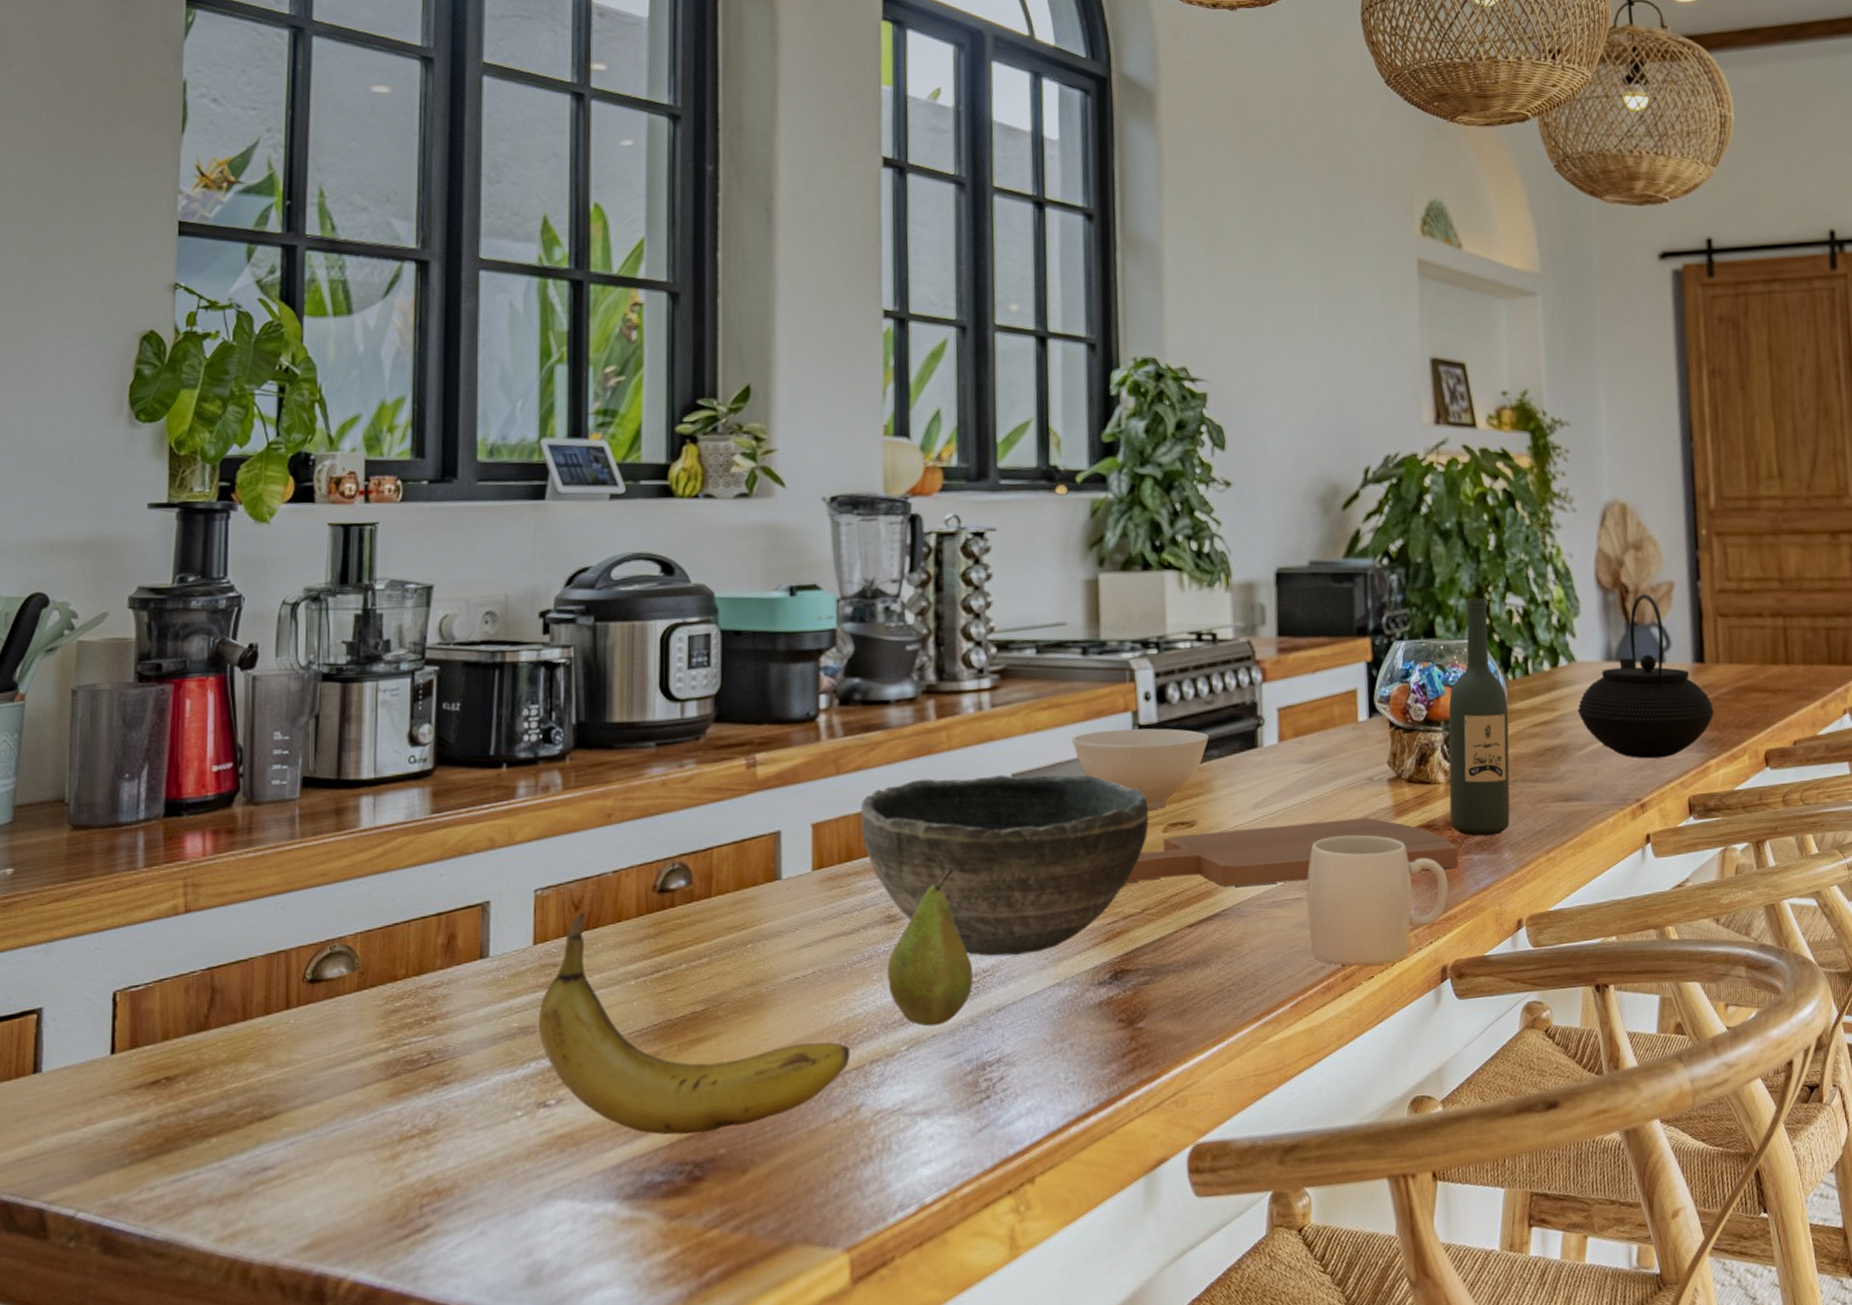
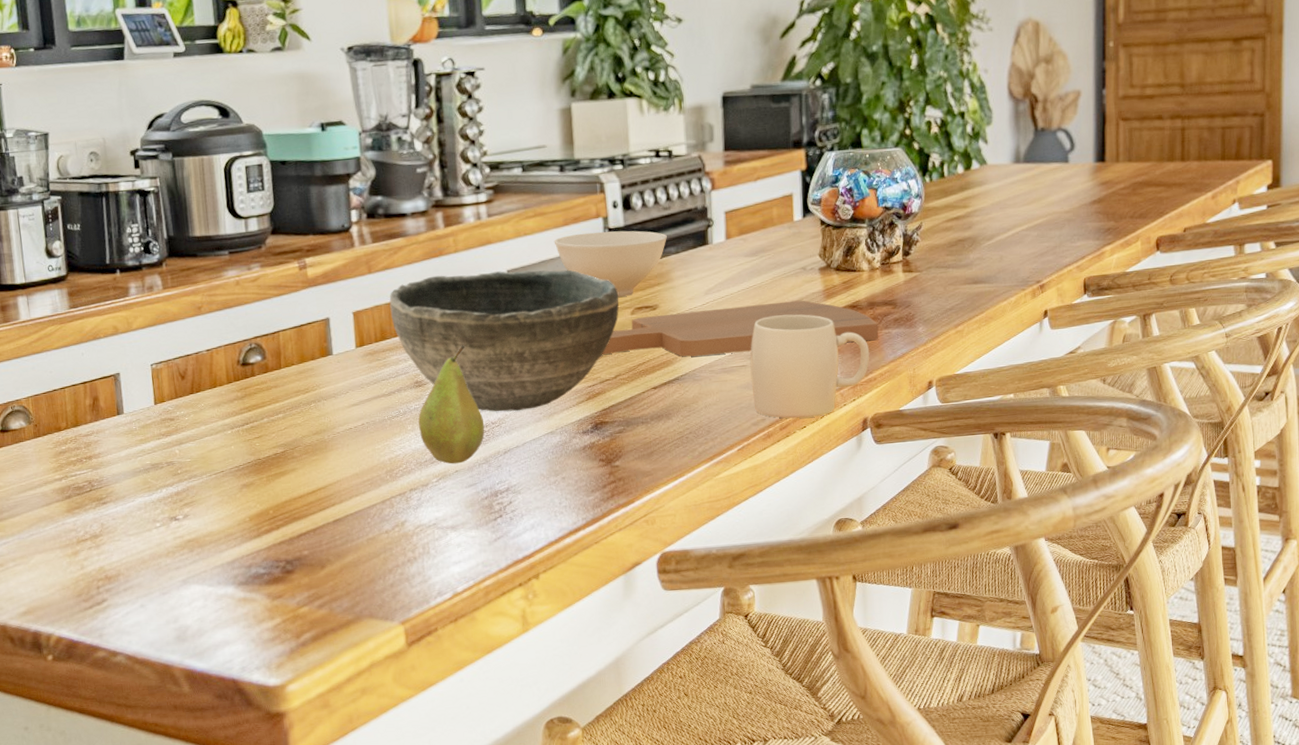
fruit: present [538,912,851,1135] -> none [164,380,395,541]
wine bottle: present [1448,597,1510,837] -> none [871,111,926,314]
teapot: present [1577,594,1714,759] -> none [987,102,1112,247]

